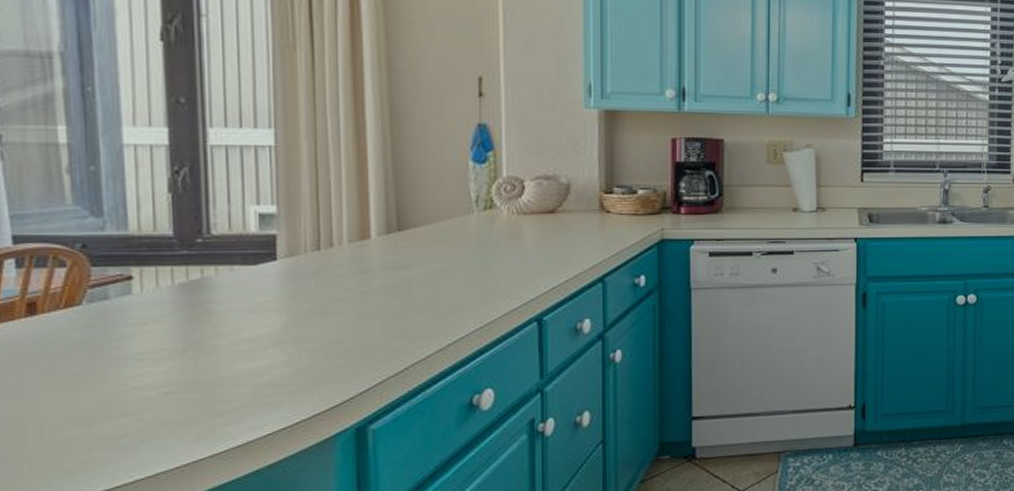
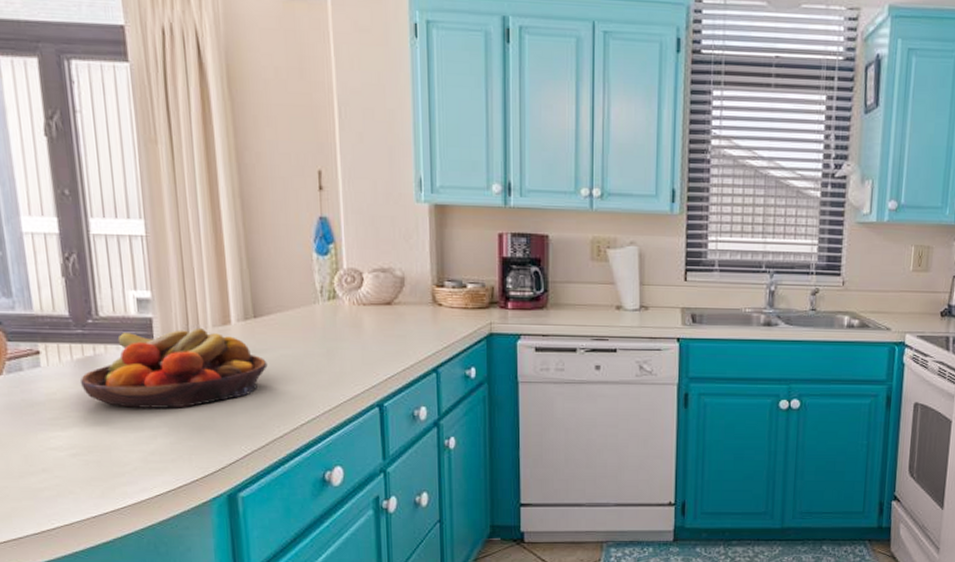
fruit bowl: none [182,243,411,336] -> present [81,327,268,408]

